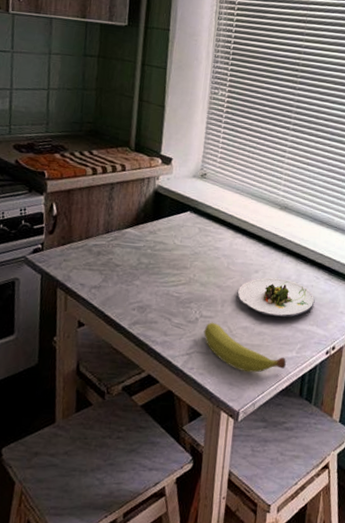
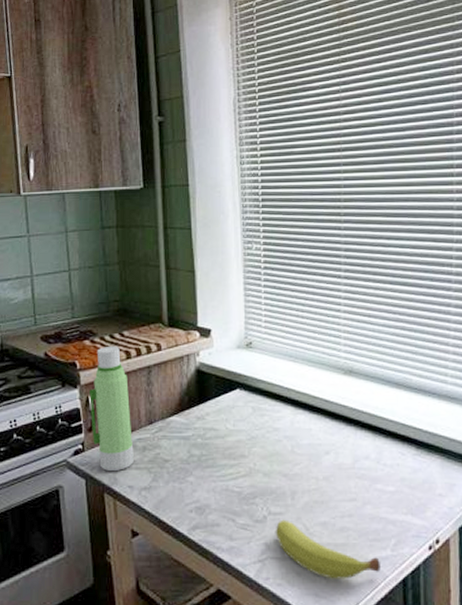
water bottle: none [52,161,92,270] -> present [89,347,134,471]
salad plate: present [237,277,315,318] -> none [308,459,405,507]

